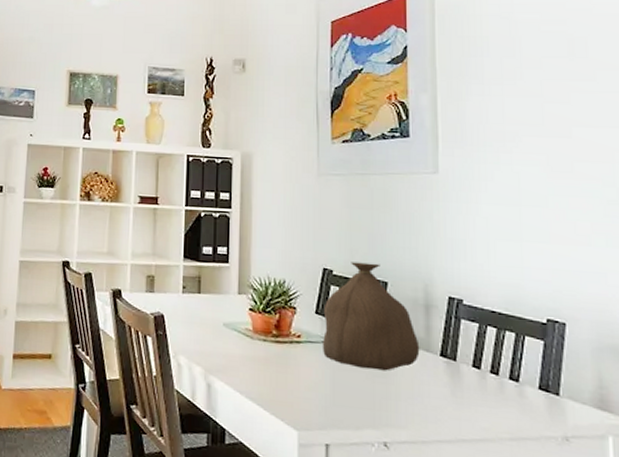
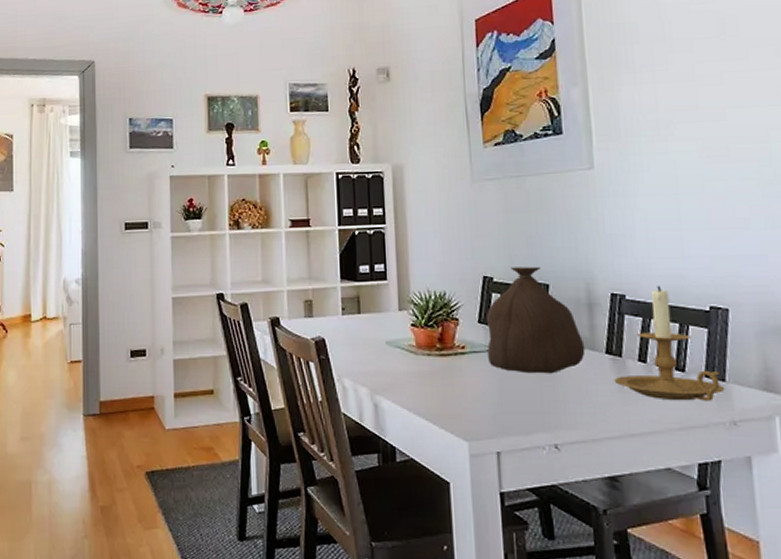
candle holder: none [447,293,559,414] -> present [614,285,725,401]

